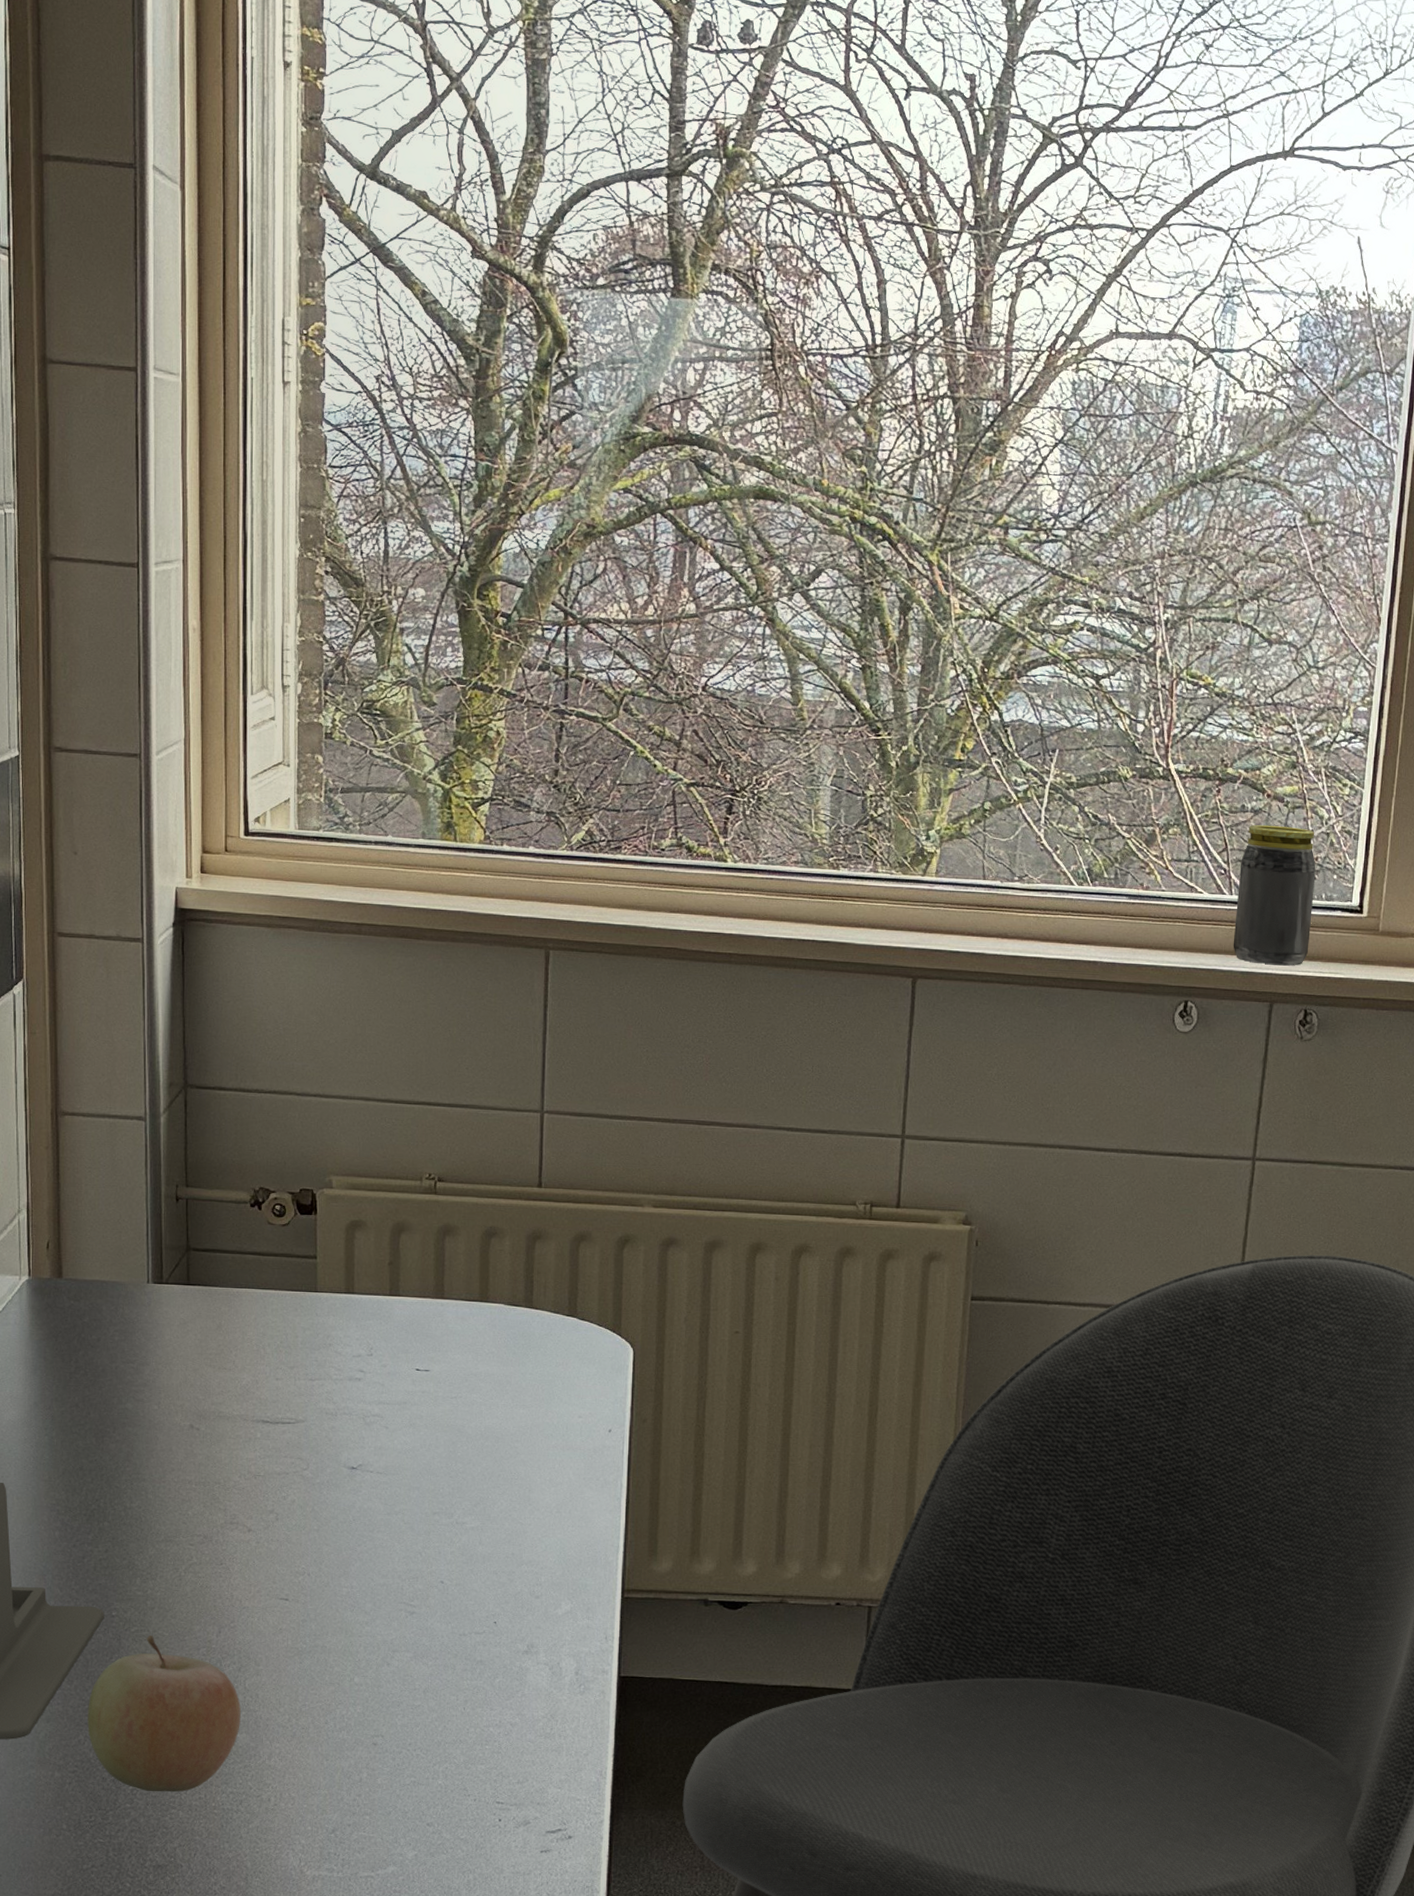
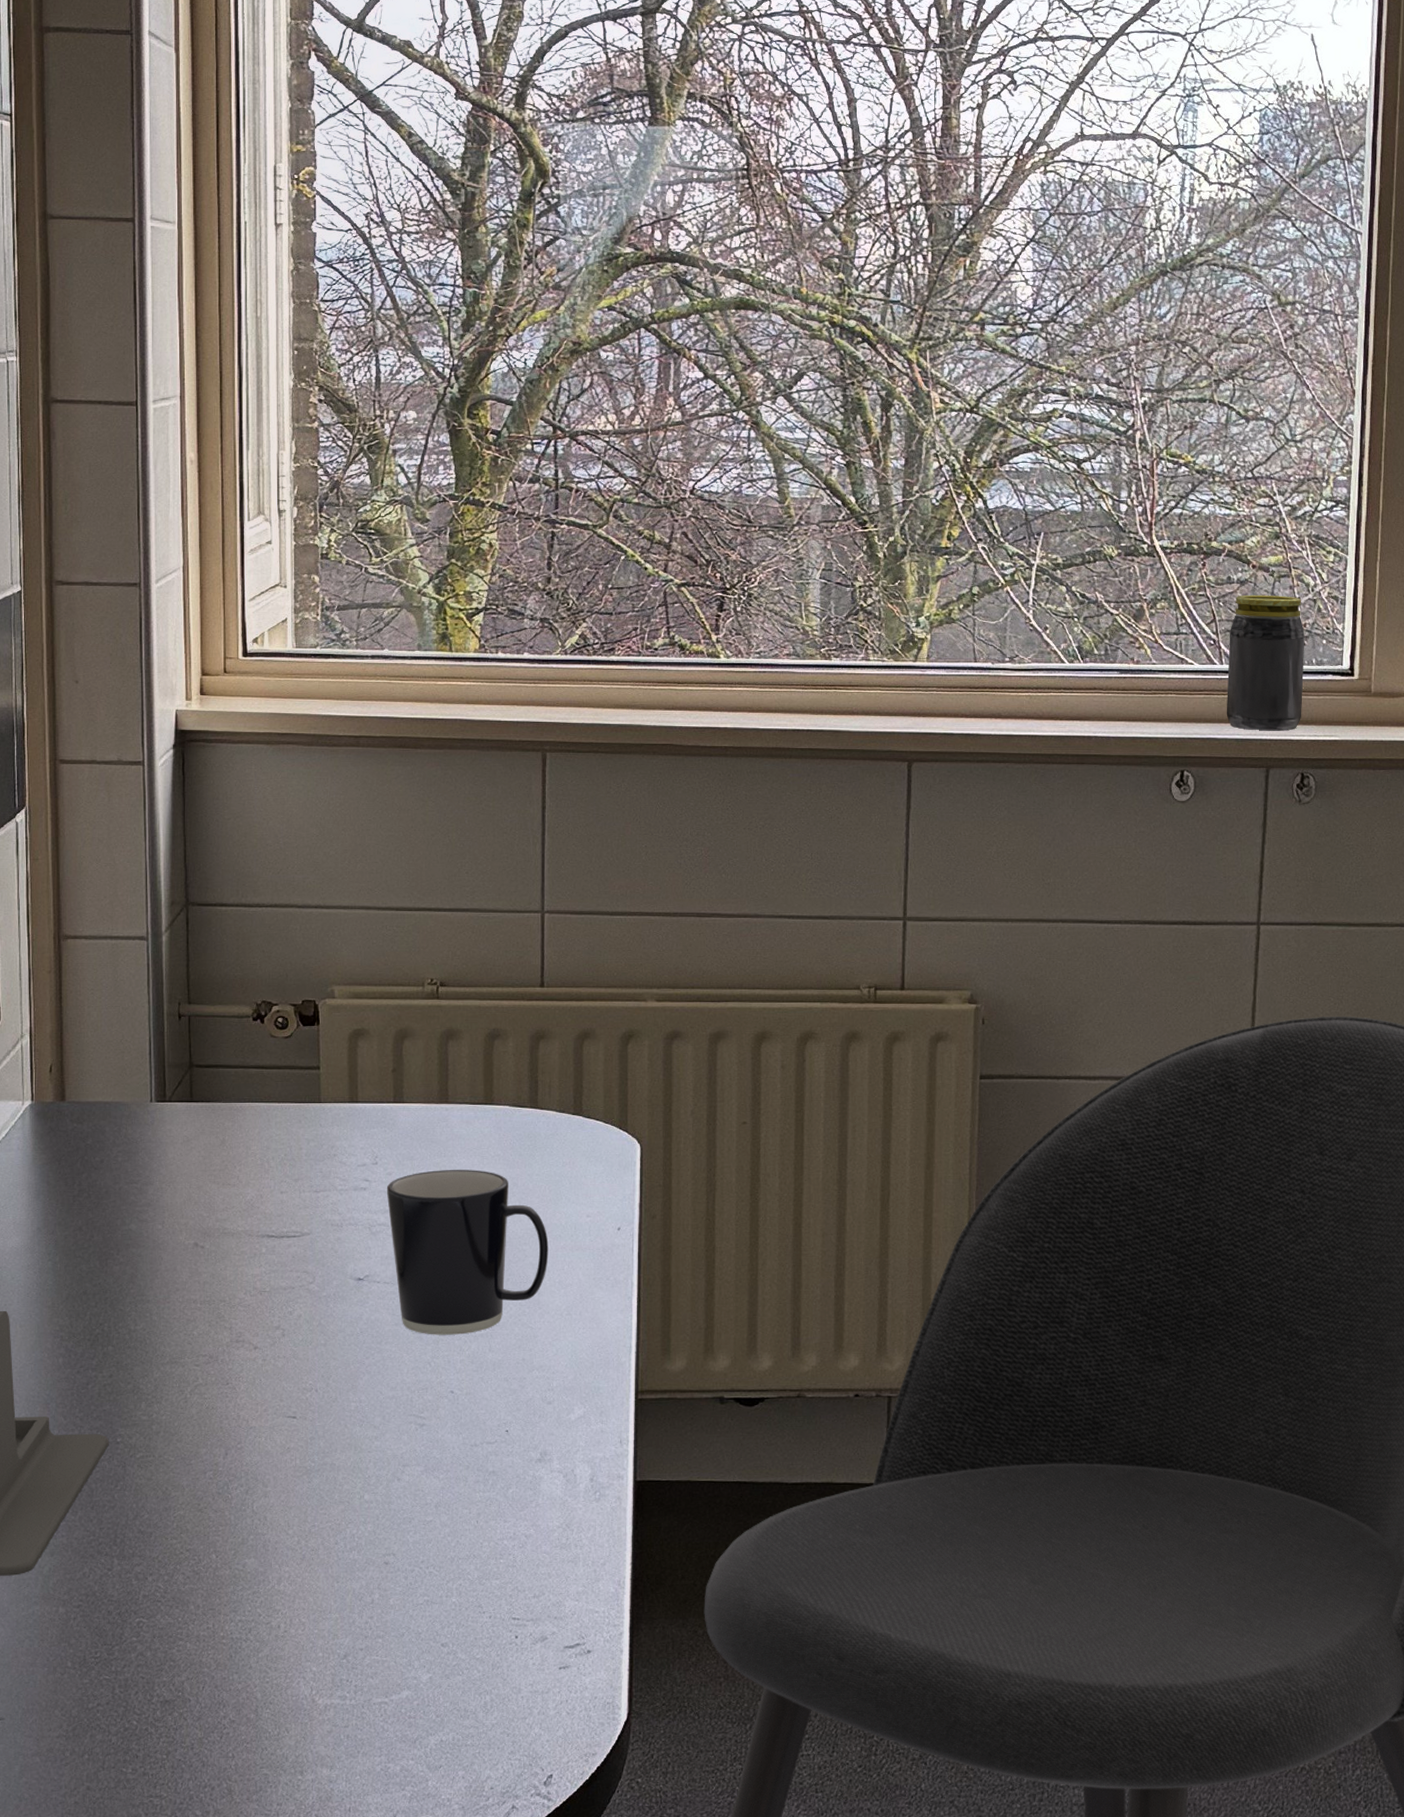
fruit: present [87,1634,241,1792] -> none [92,1460,249,1624]
mug: none [381,1364,540,1527] -> present [386,1170,549,1335]

